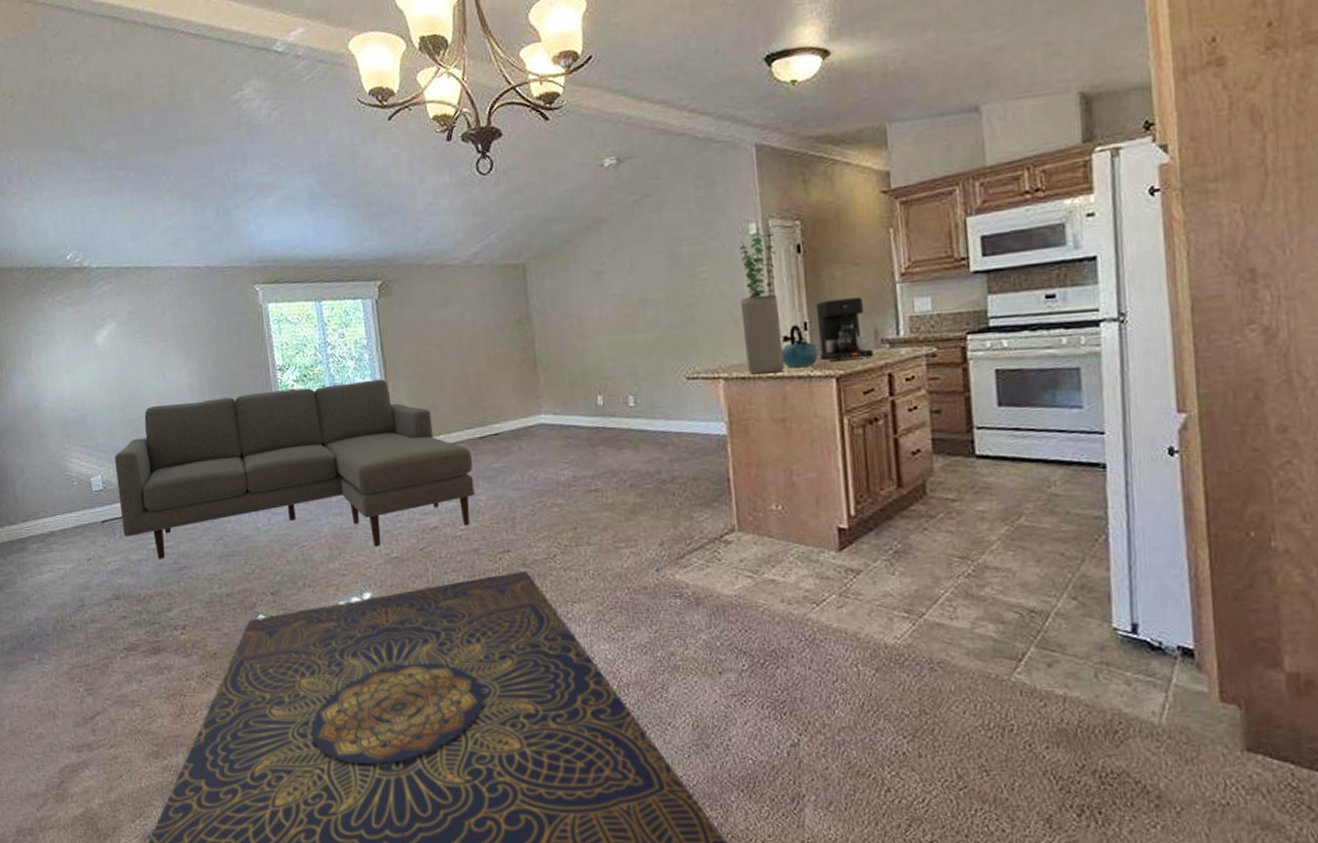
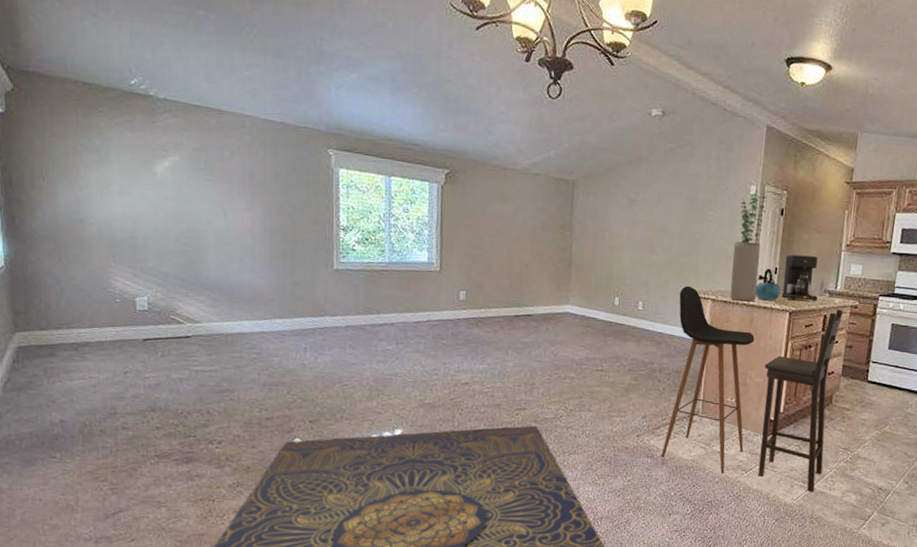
sofa: present [115,379,475,559] -> none [164,241,507,393]
bar stool: none [679,365,808,611] -> present [661,285,755,474]
bar stool: none [815,362,934,625] -> present [758,309,844,492]

